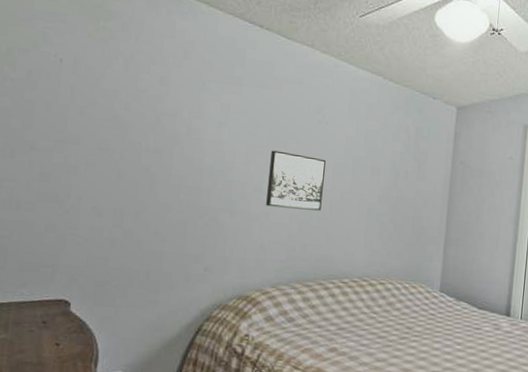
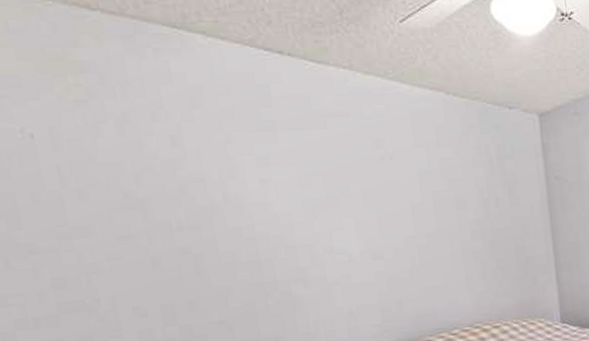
wall art: present [266,150,326,211] -> none [333,200,409,267]

